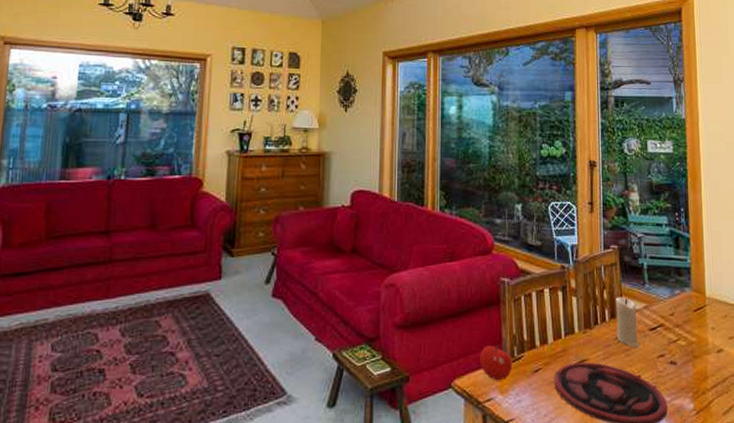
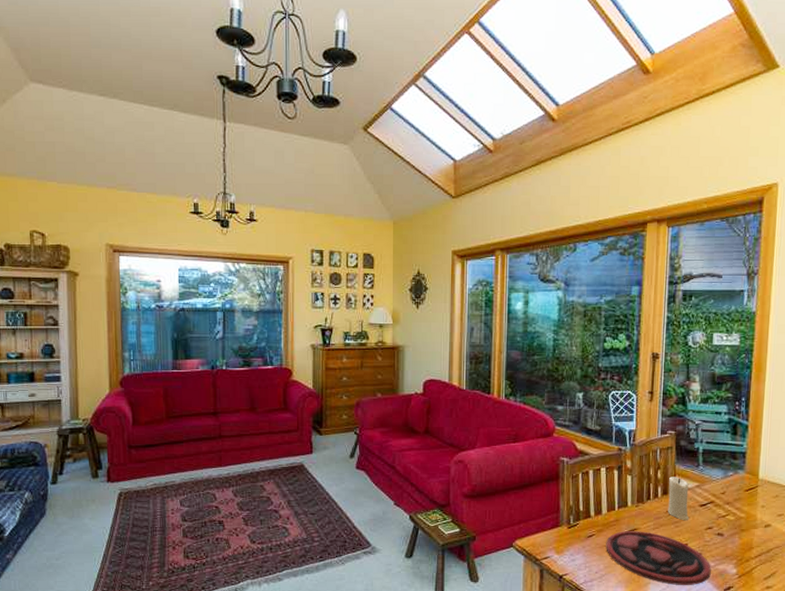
fruit: present [480,345,512,381] -> none [539,514,568,543]

